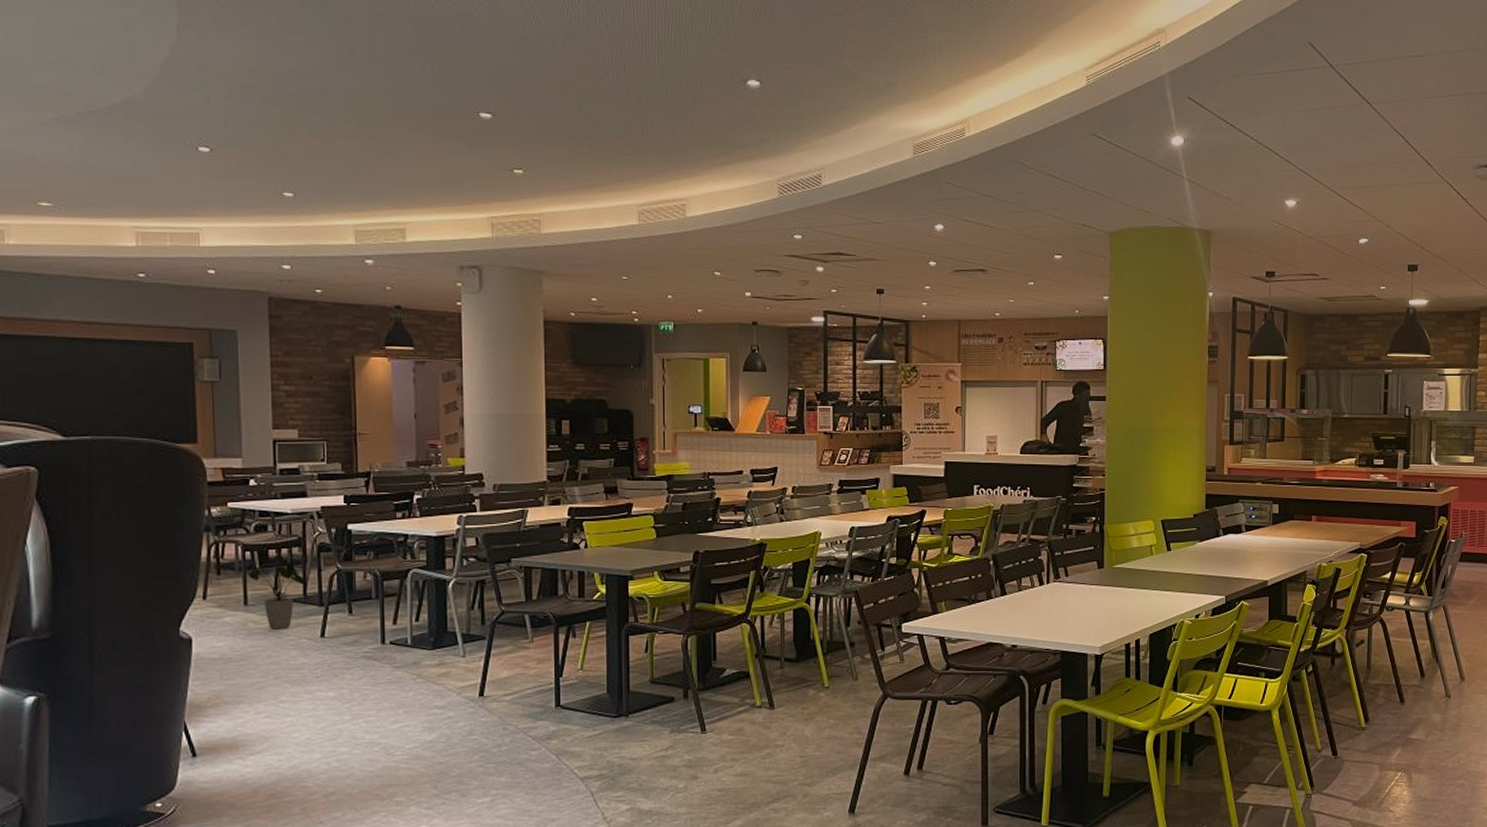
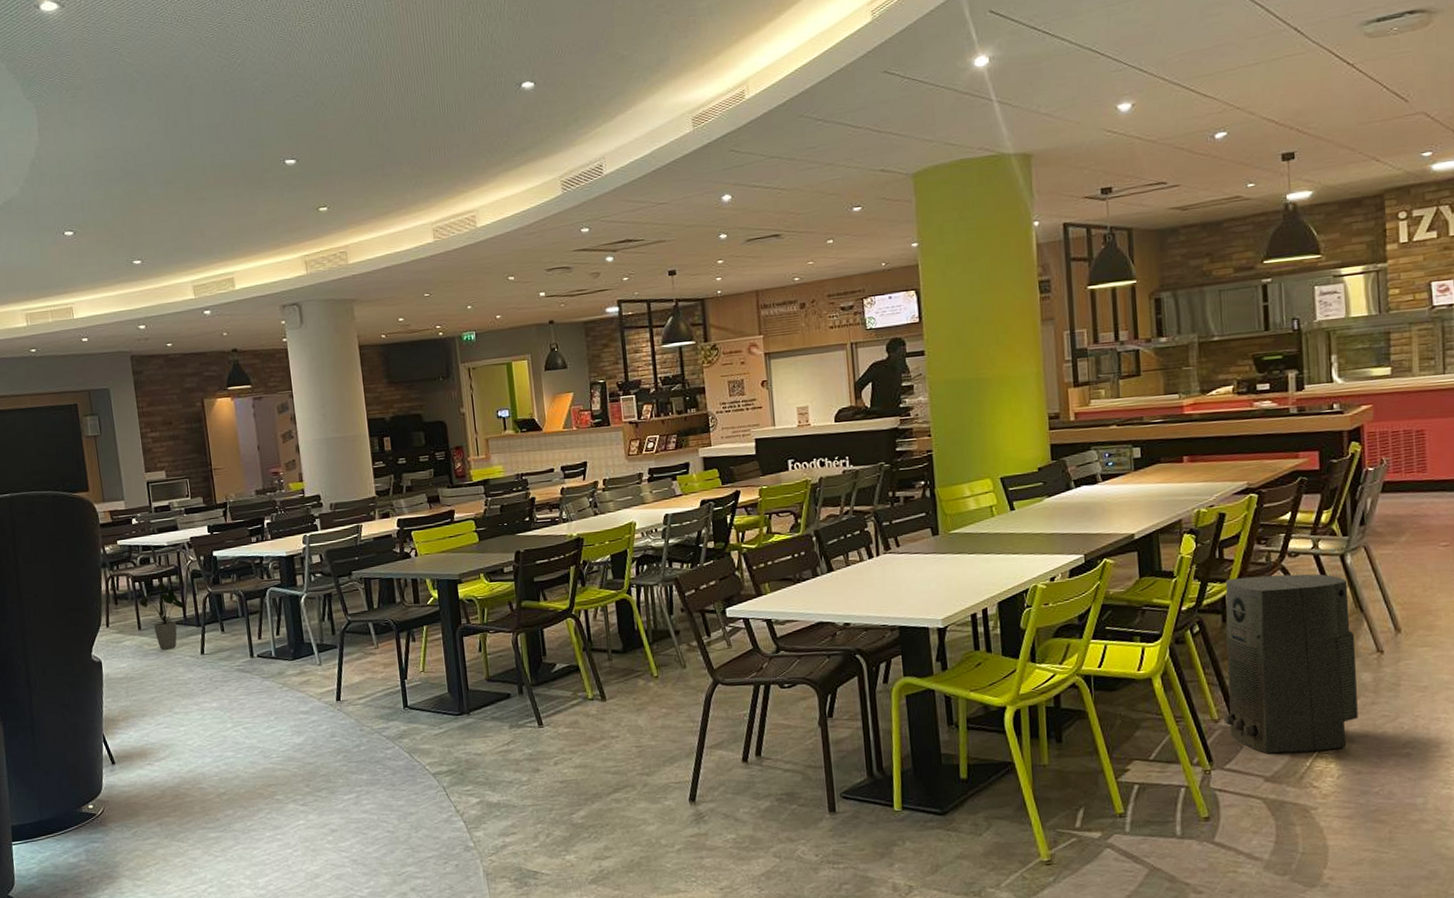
air purifier: none [1325,625,1431,781] -> present [1223,573,1358,754]

